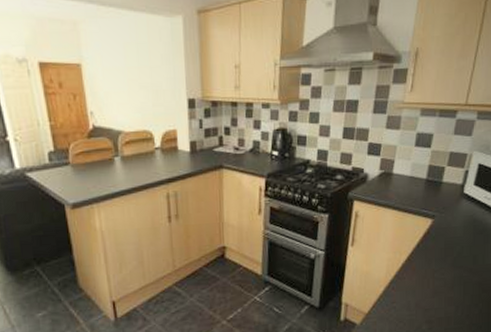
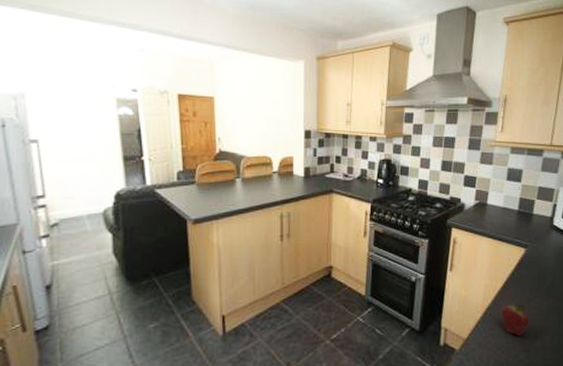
fruit: none [404,276,435,308] -> present [501,303,530,336]

